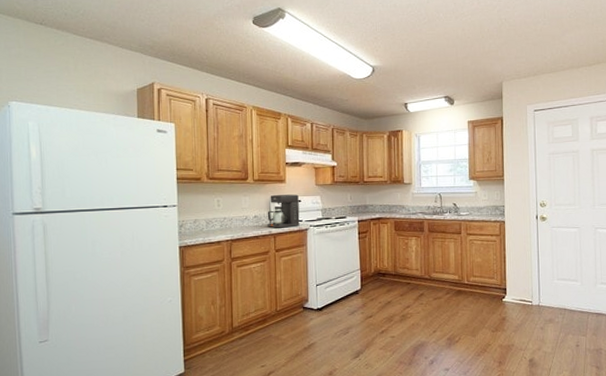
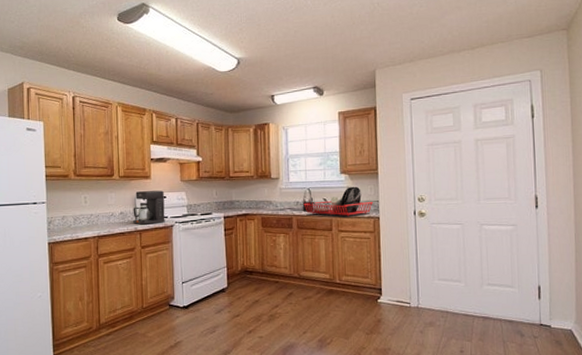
dish rack: none [433,192,499,222] -> present [302,186,373,219]

